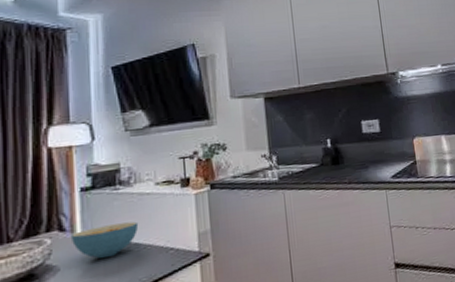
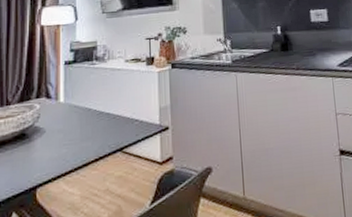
cereal bowl: present [72,221,139,259] -> none [56,93,110,124]

